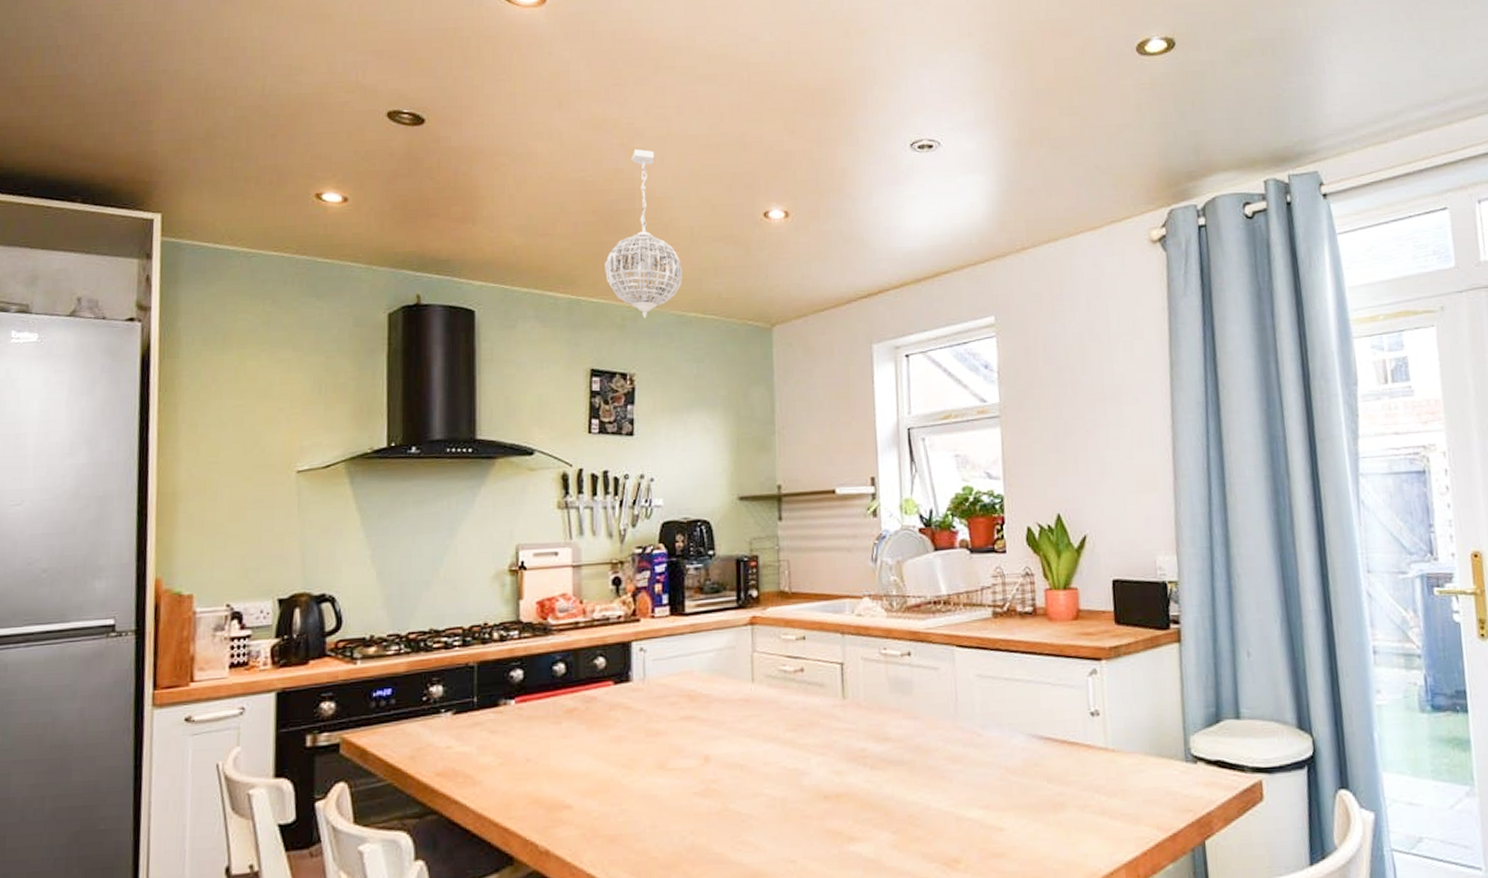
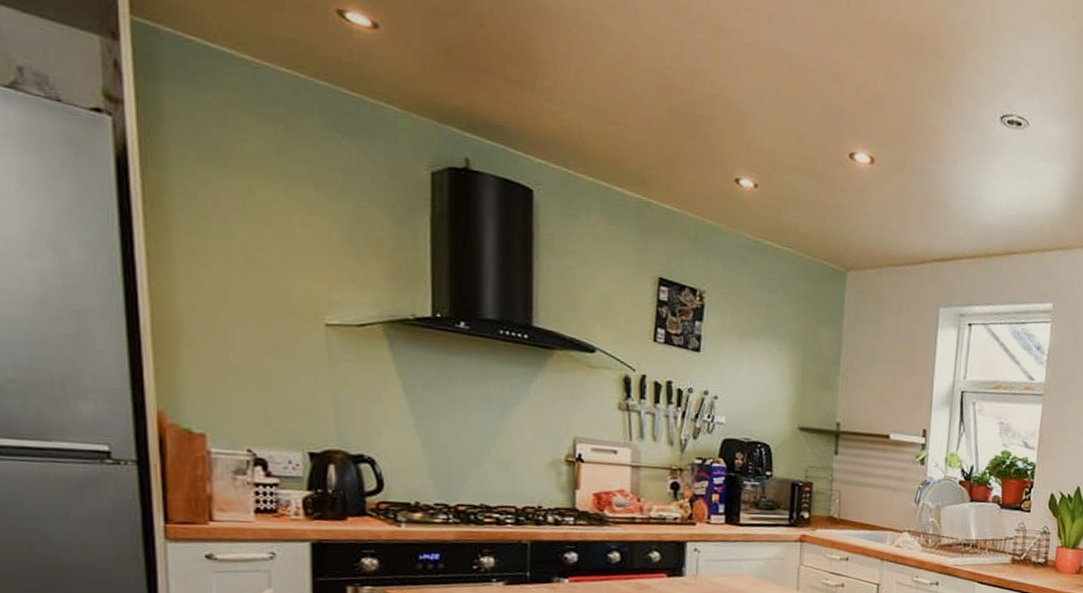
pendant light: present [605,148,683,319] -> none [679,50,762,238]

